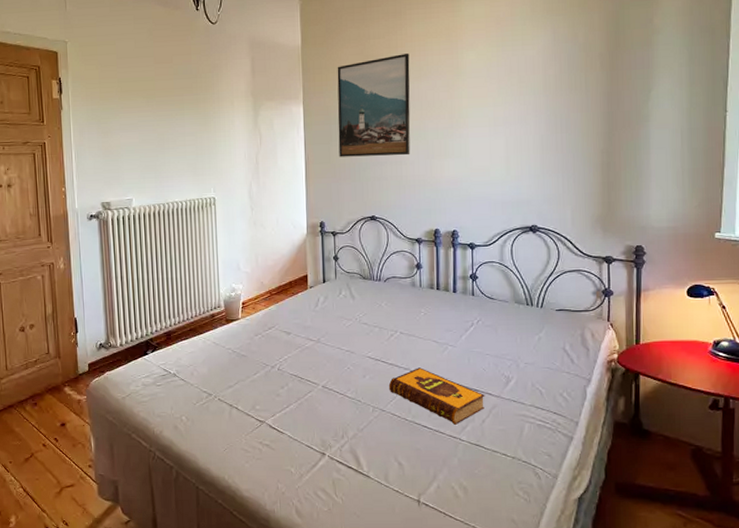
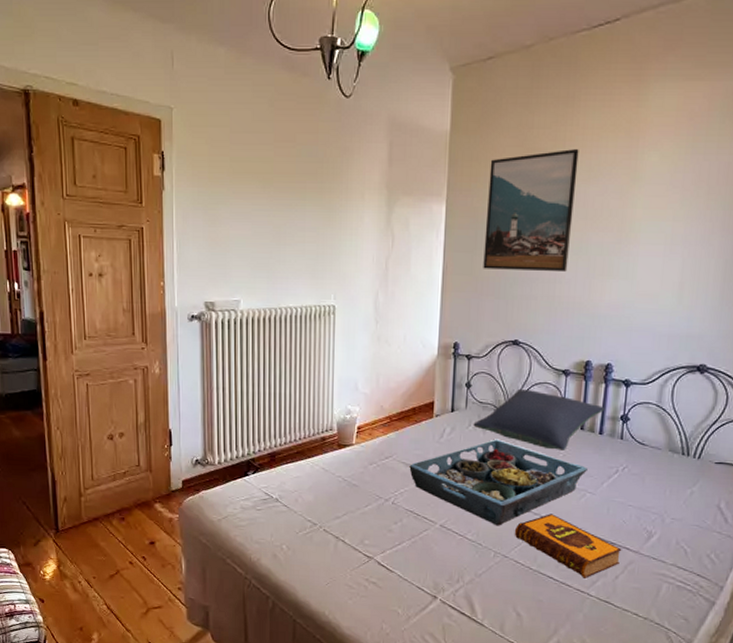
serving tray: none [290,304,447,383] -> present [409,439,587,526]
pillow: none [343,257,456,310] -> present [473,388,605,450]

